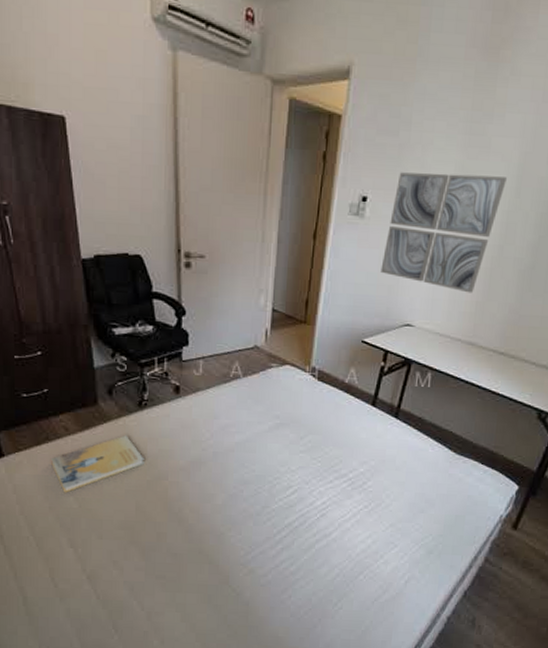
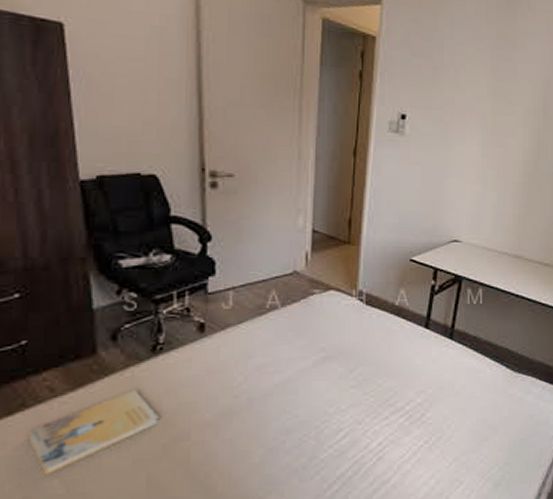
wall art: present [380,172,508,293] -> none [424,92,535,207]

